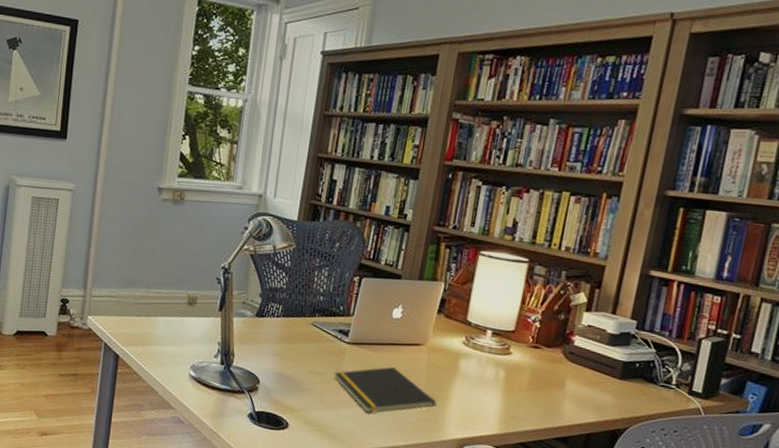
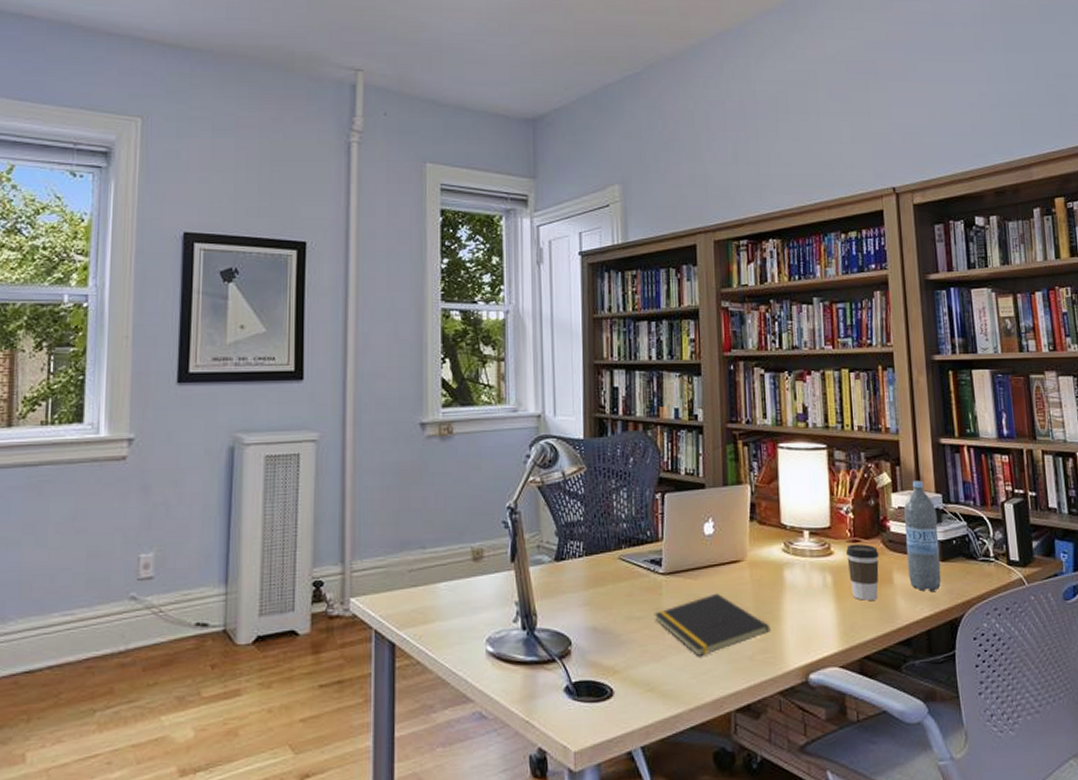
coffee cup: none [521,349,557,400] -> present [846,543,879,601]
water bottle: none [581,304,627,403] -> present [903,480,942,592]

